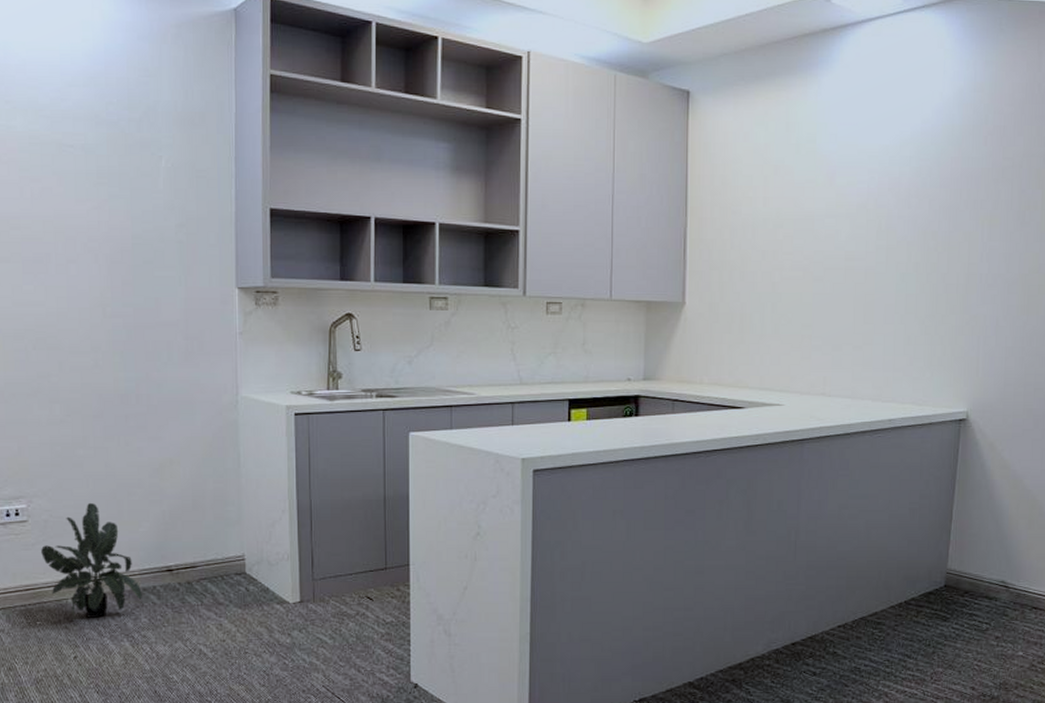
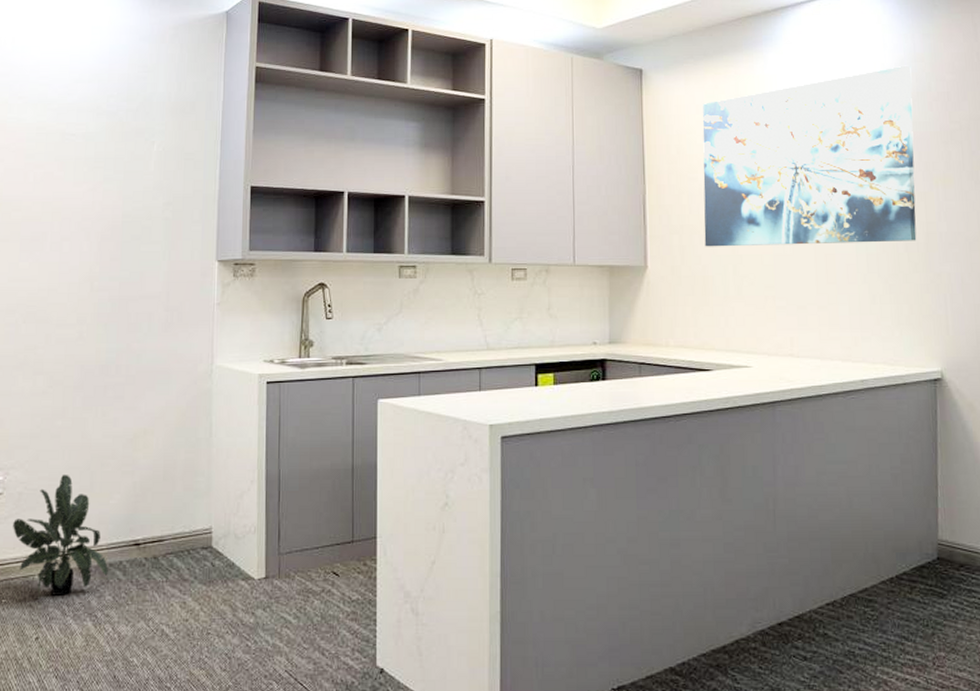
wall art: none [744,95,970,284] -> present [702,65,917,247]

